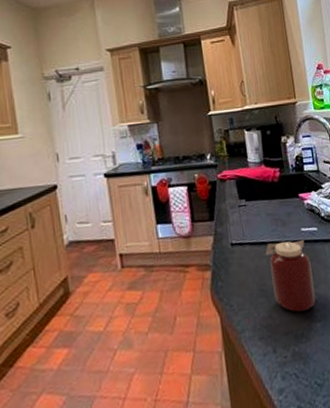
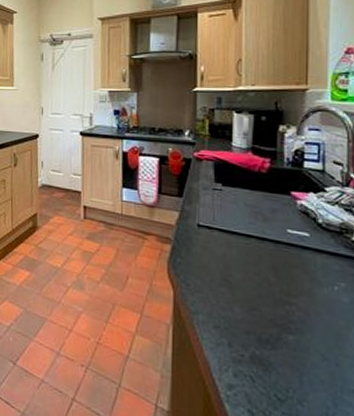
jar: present [265,239,316,313] -> none [236,235,293,318]

